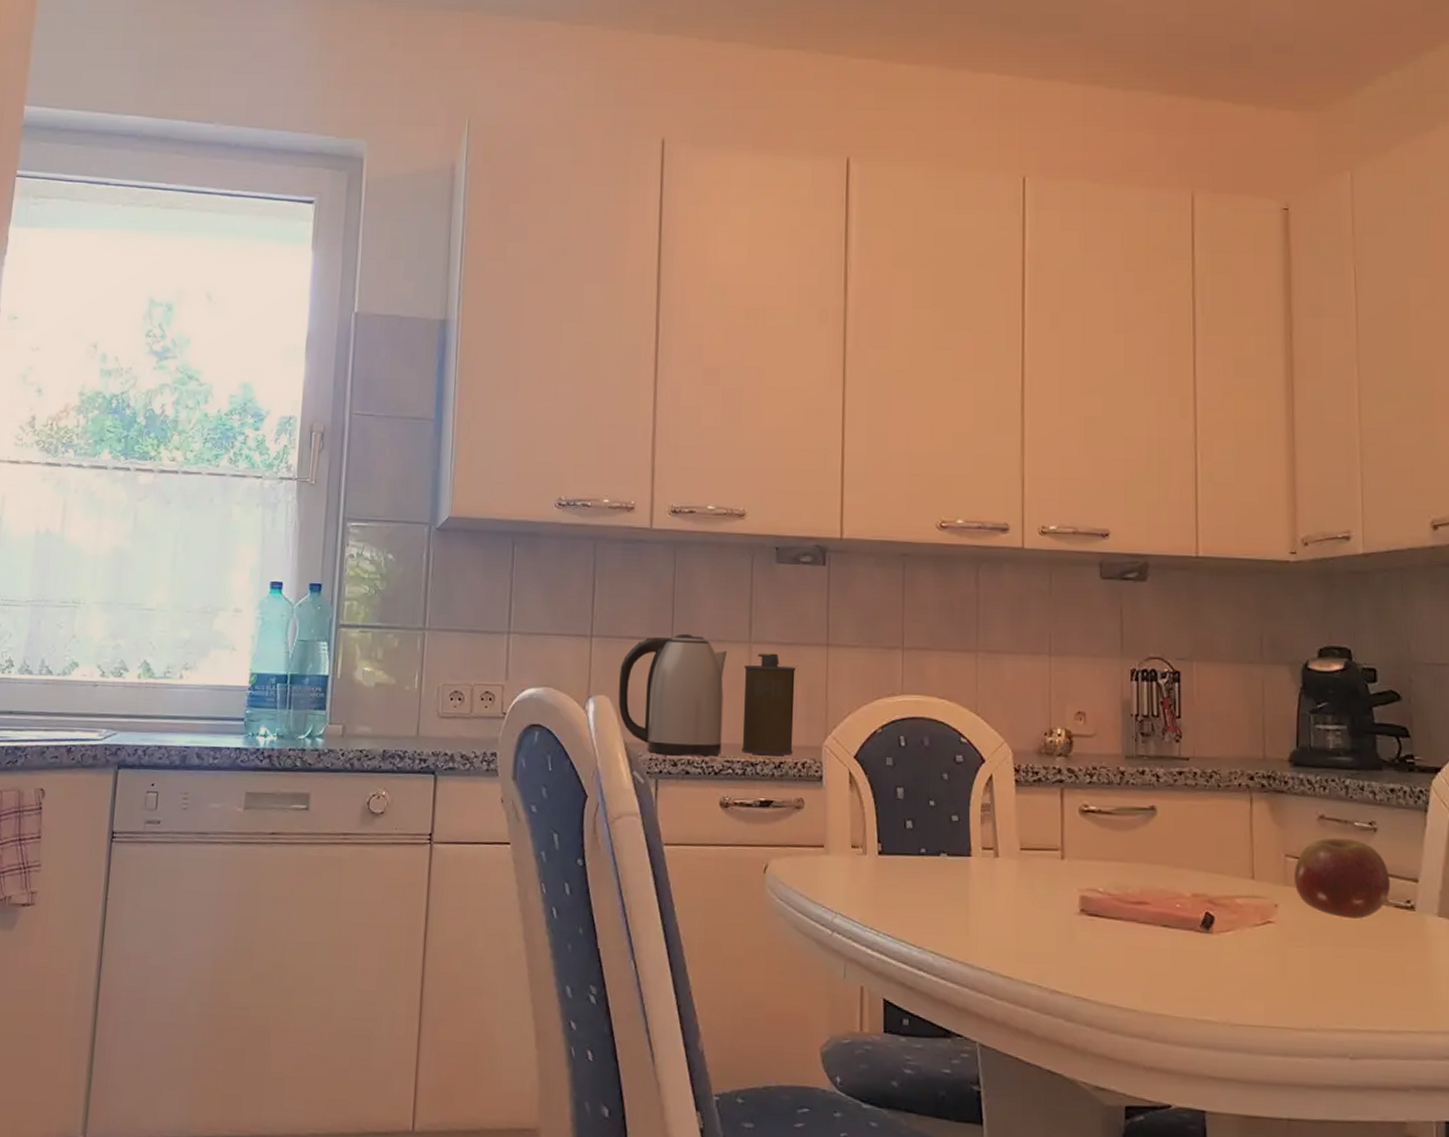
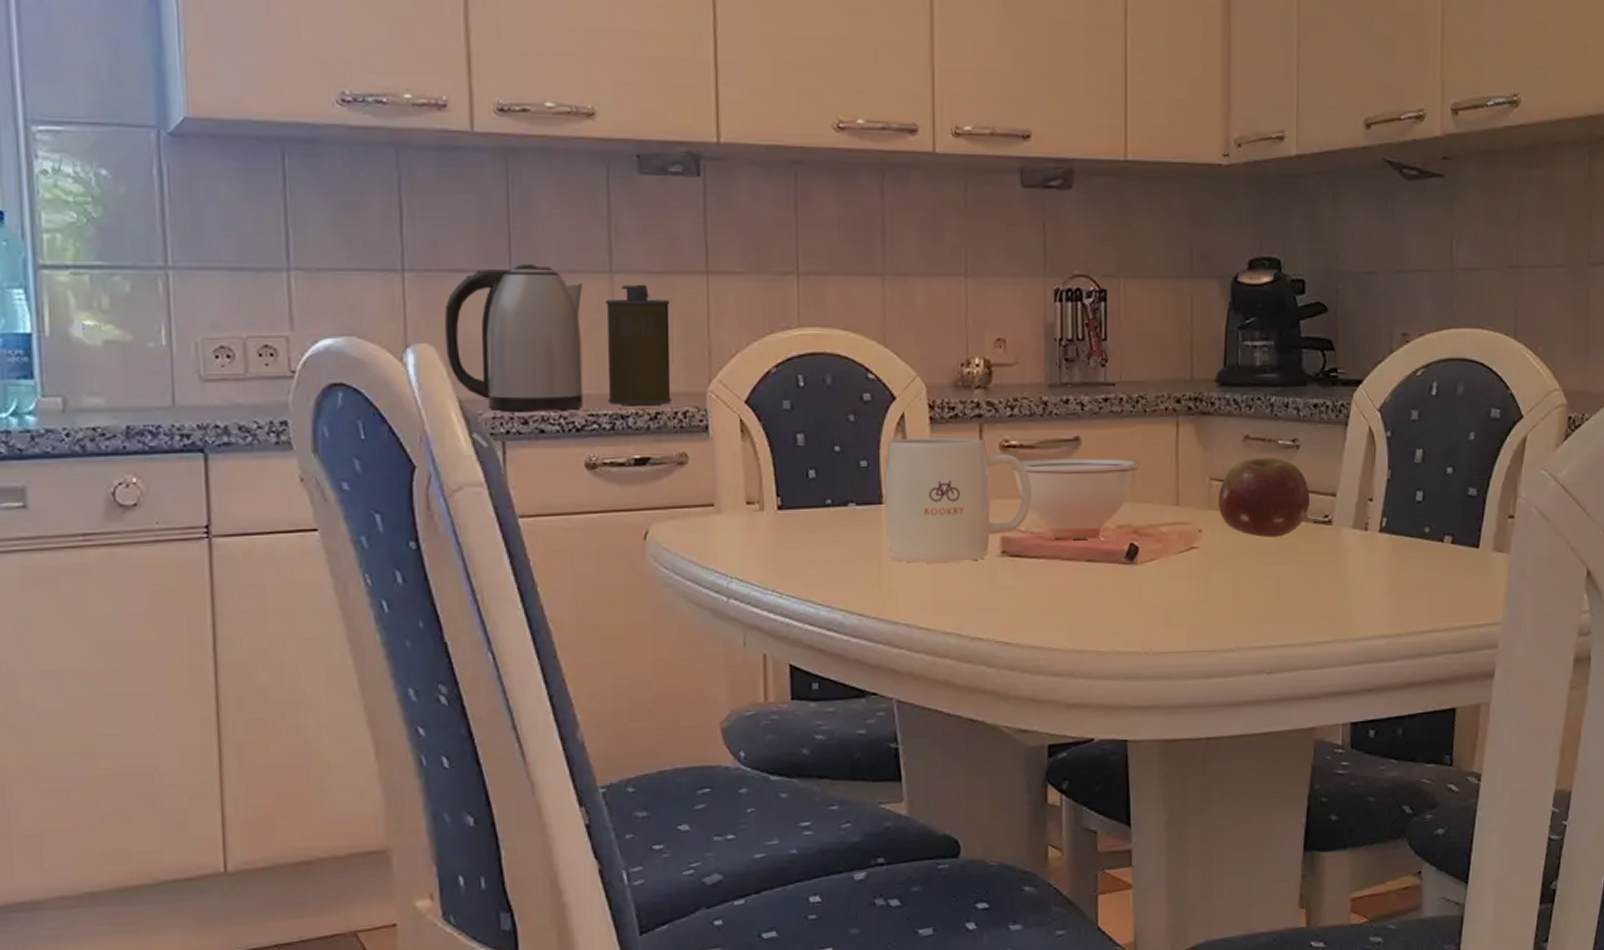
mug: none [973,797,1110,917] -> present [884,437,1032,563]
bowl: none [1090,825,1213,905] -> present [1011,458,1139,540]

